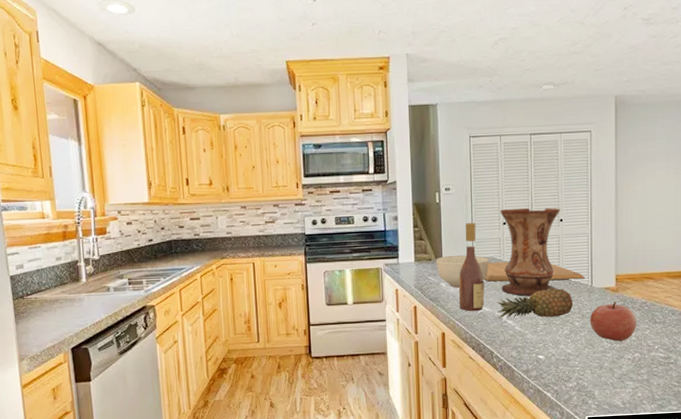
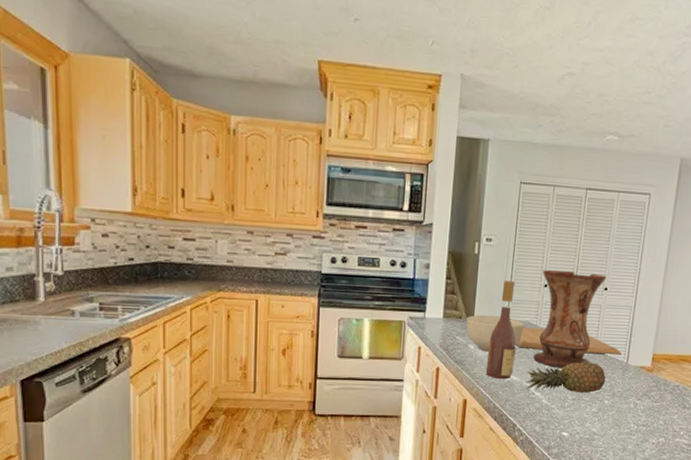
fruit: present [590,301,637,341] -> none [619,382,667,424]

